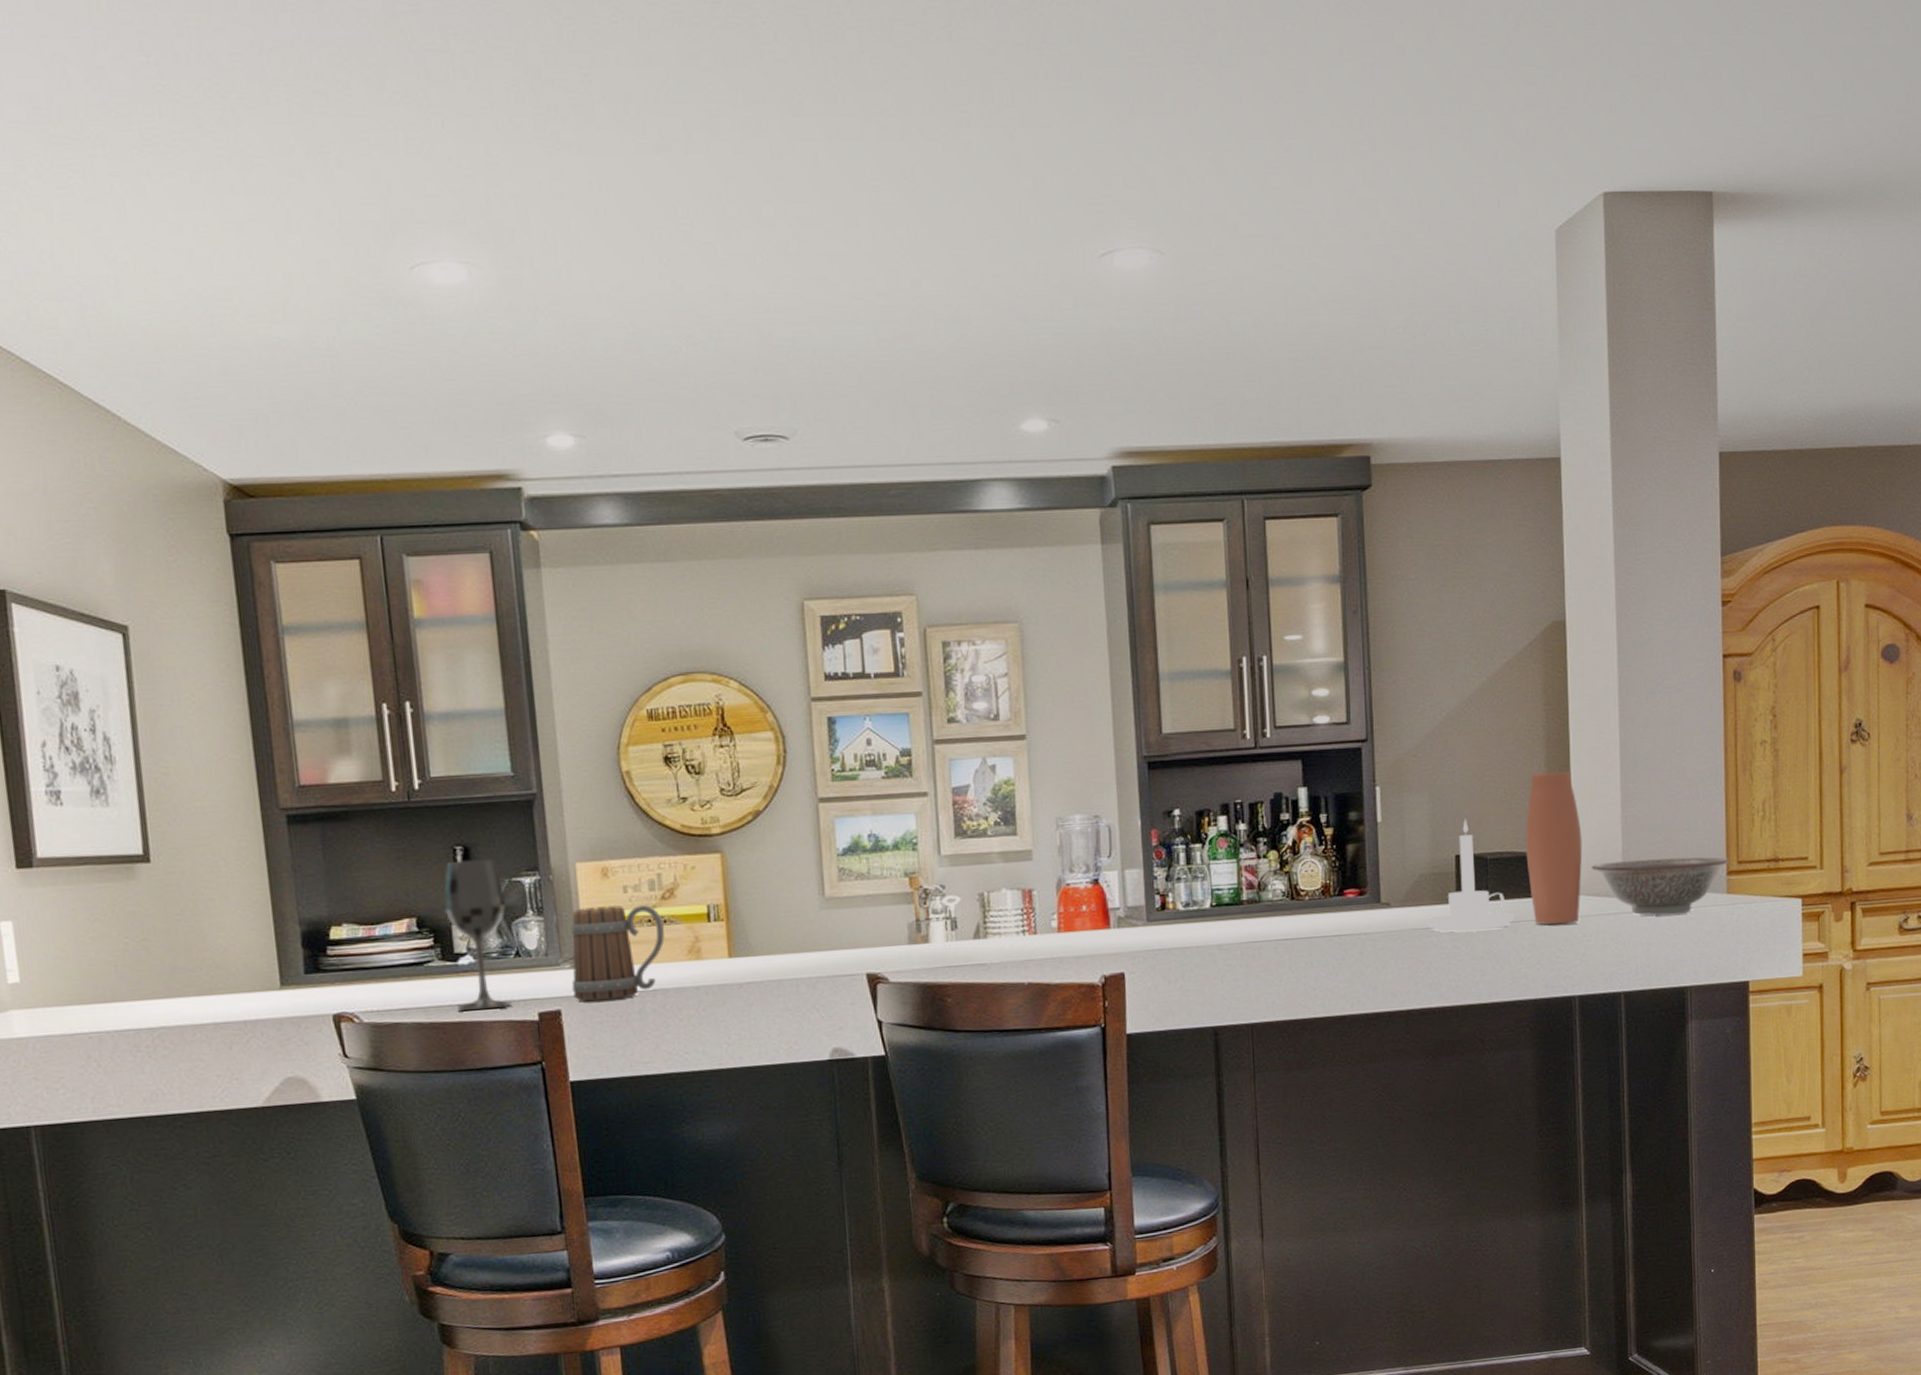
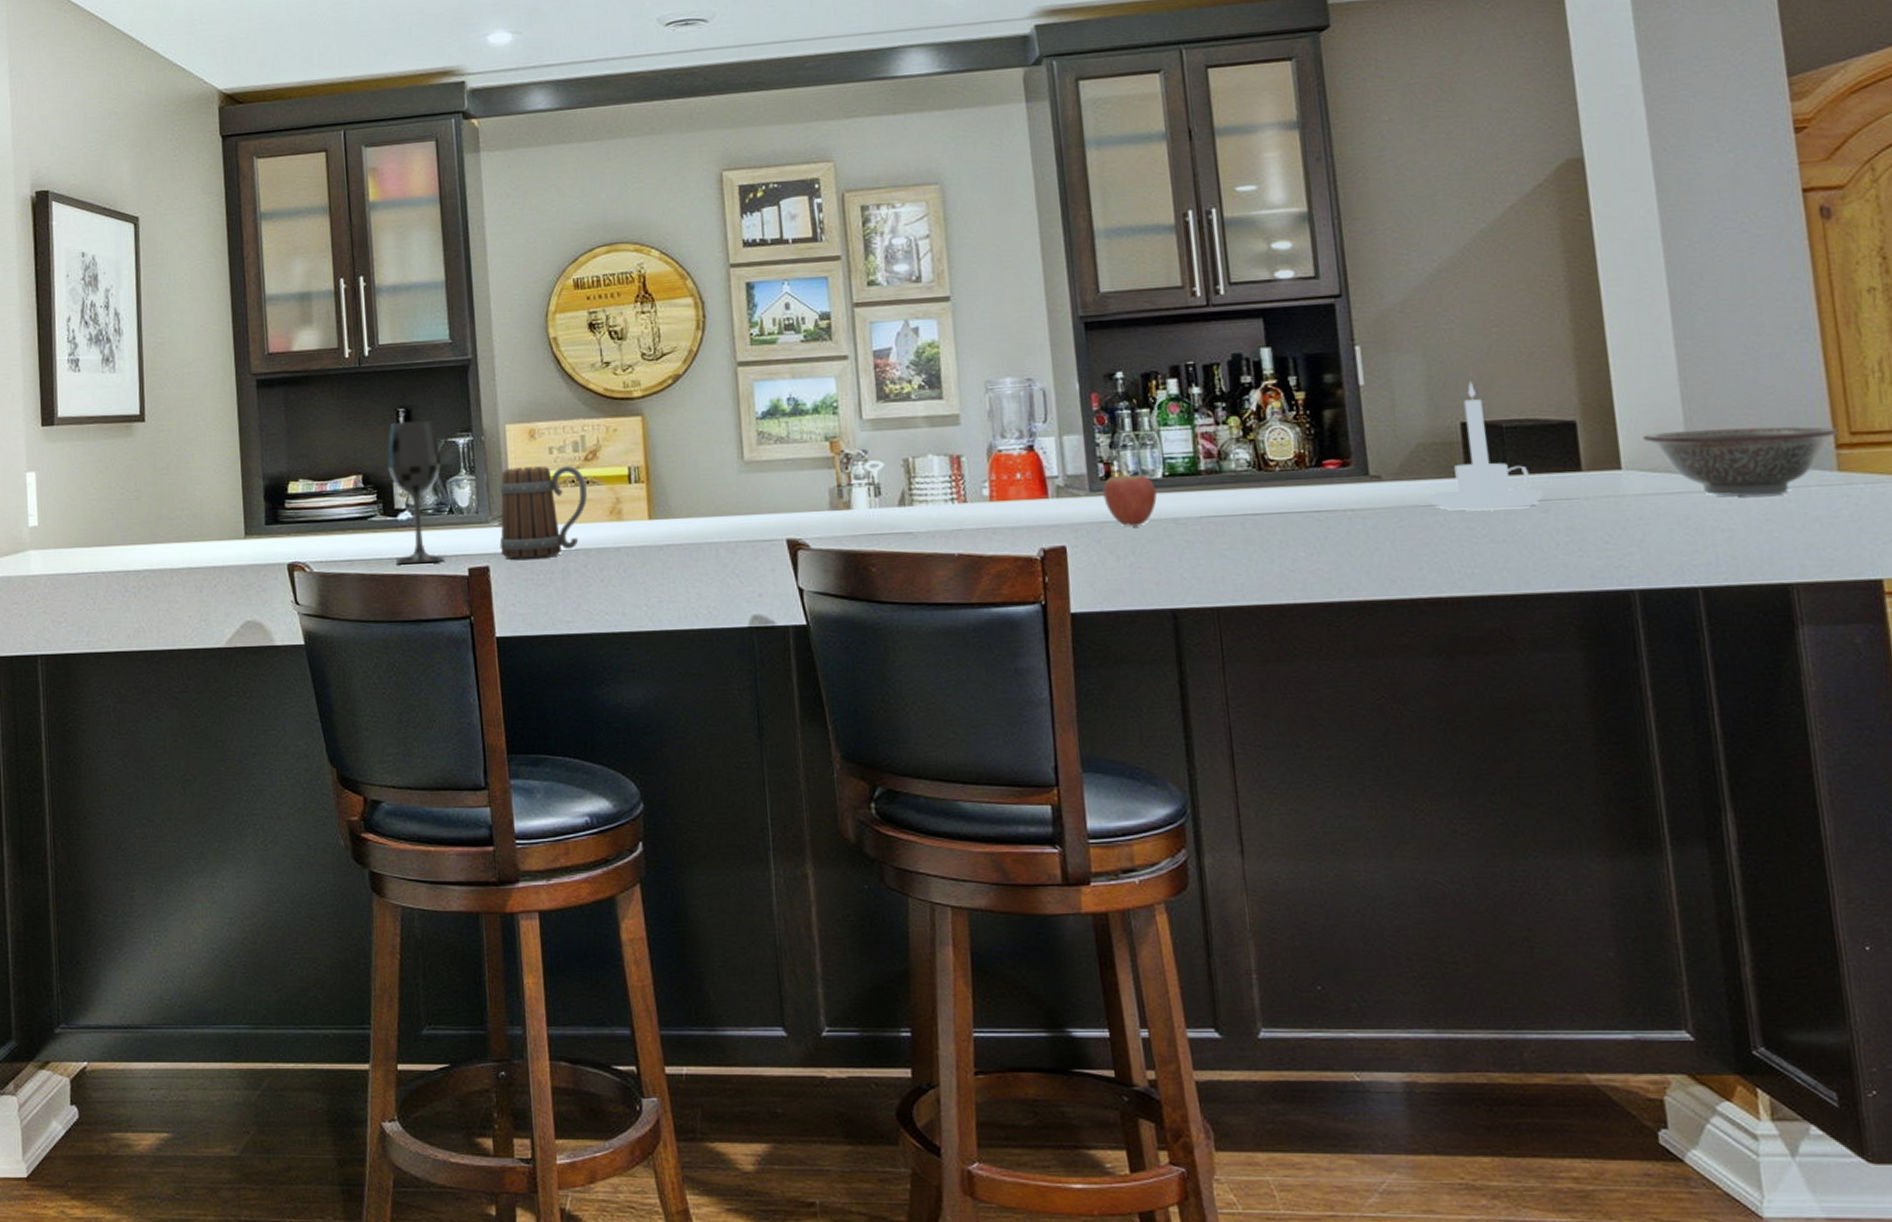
fruit: none [1158,895,1205,953] -> present [1103,463,1157,526]
vase: present [1525,771,1583,925] -> none [1550,327,1632,505]

